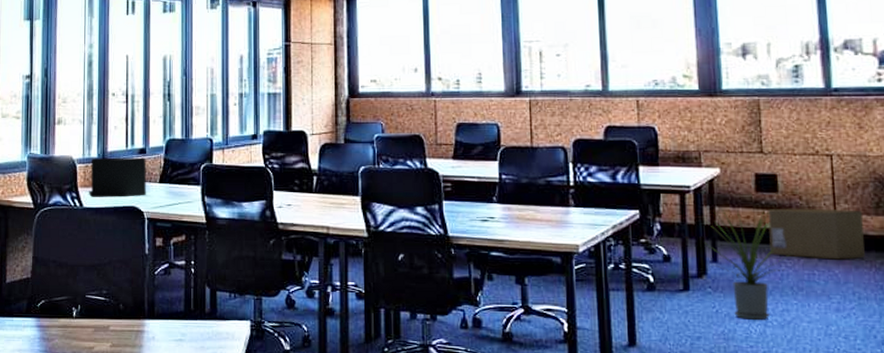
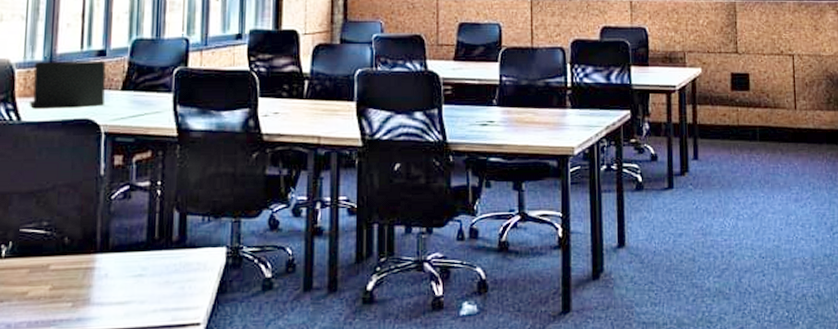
house plant: present [704,207,795,320] -> none [687,106,763,214]
box: present [768,208,865,260] -> none [741,105,818,153]

